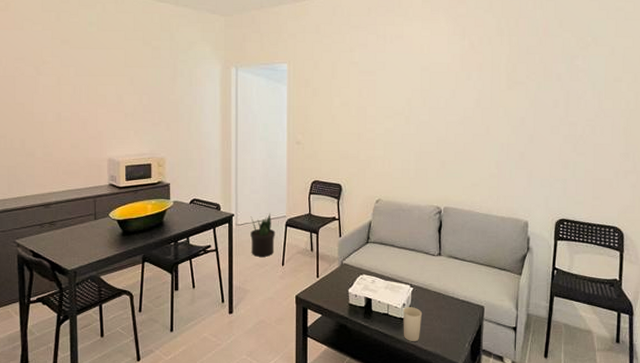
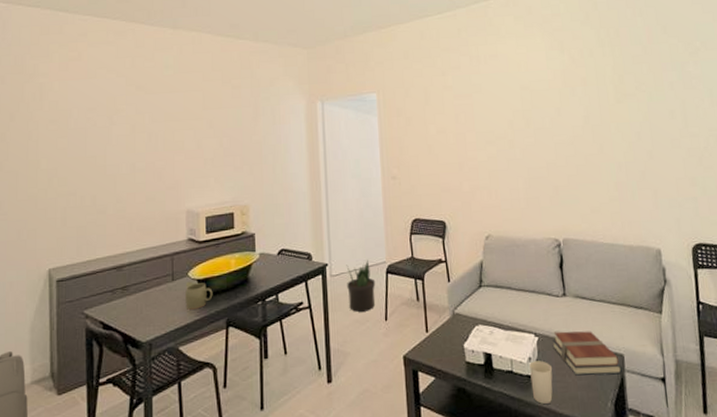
mug: none [106,223,131,245] -> present [185,283,213,310]
books: none [424,284,481,322] -> present [552,331,622,376]

